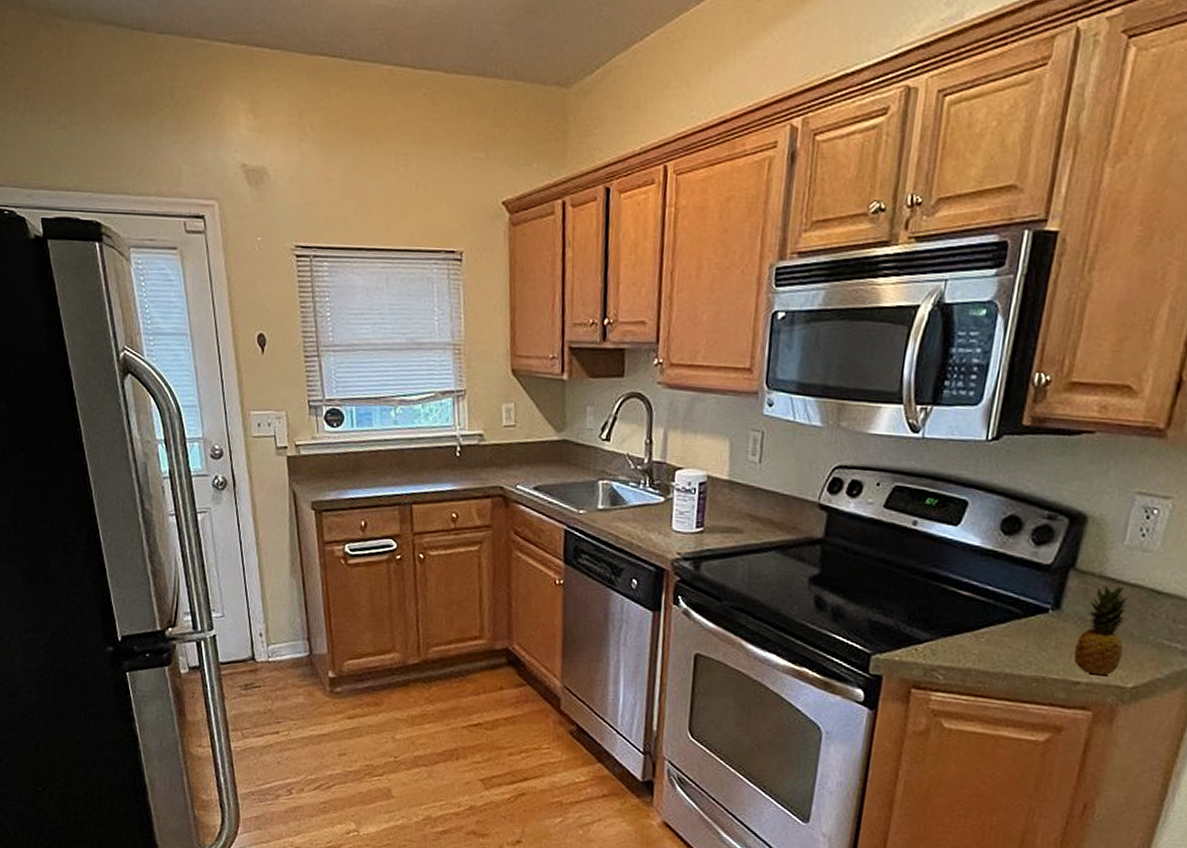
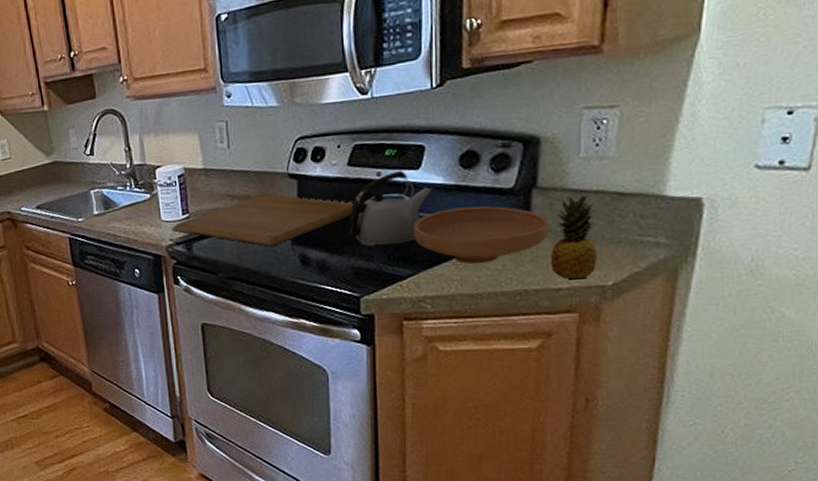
chopping board: none [681,521,883,581] -> present [171,194,354,247]
kettle: none [872,523,968,604] -> present [348,170,433,247]
bowl: none [939,575,1081,641] -> present [413,206,550,264]

